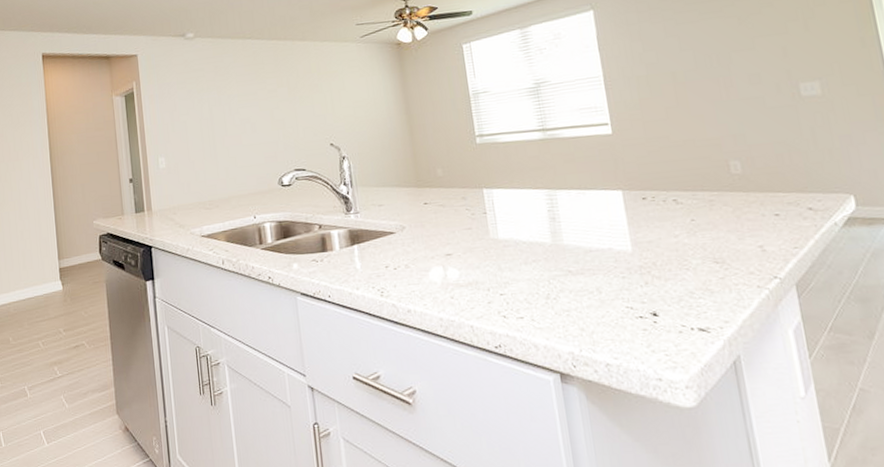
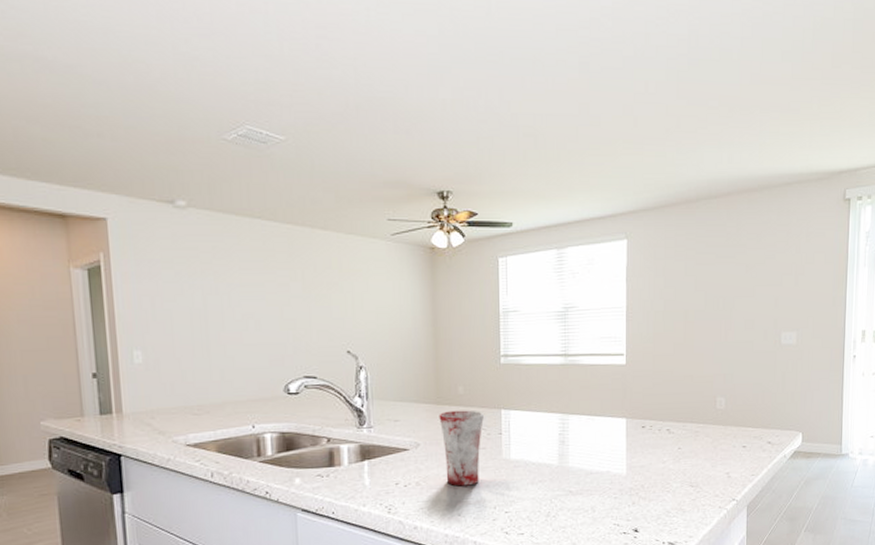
mug: none [420,191,469,268] -> present [439,410,485,486]

